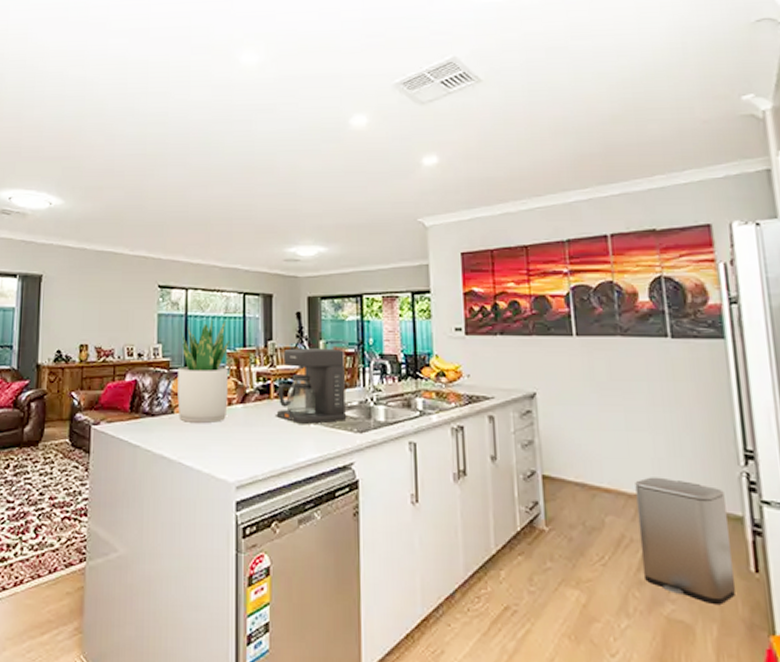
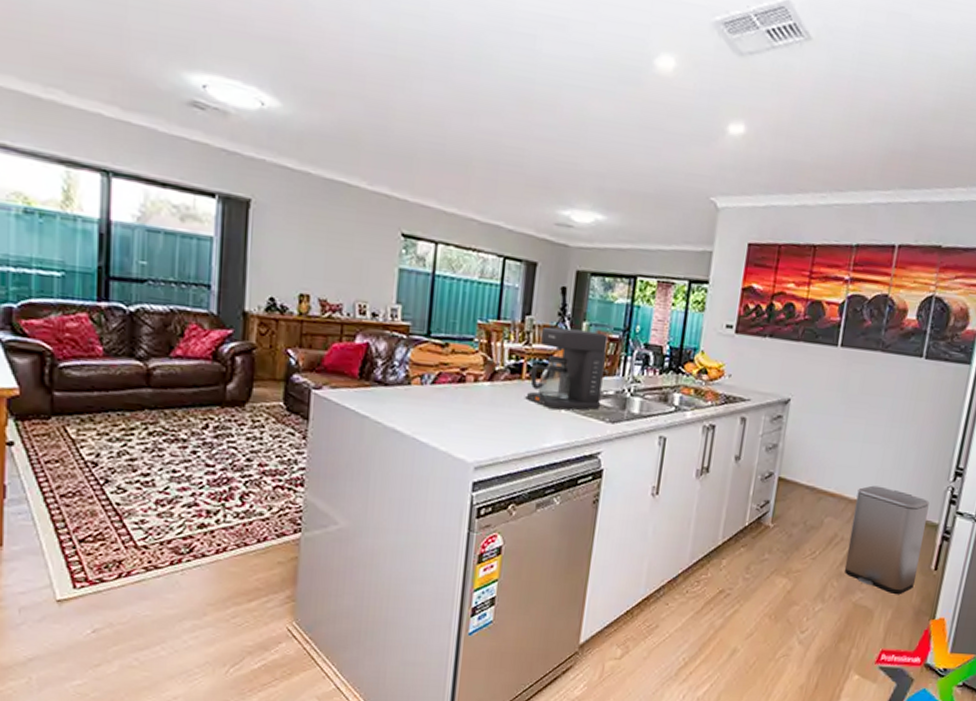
planter: present [177,318,229,423] -> none [416,281,482,399]

